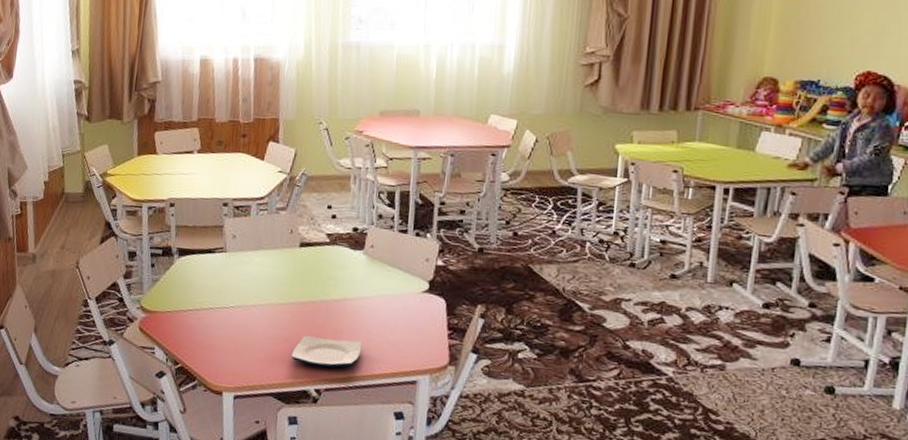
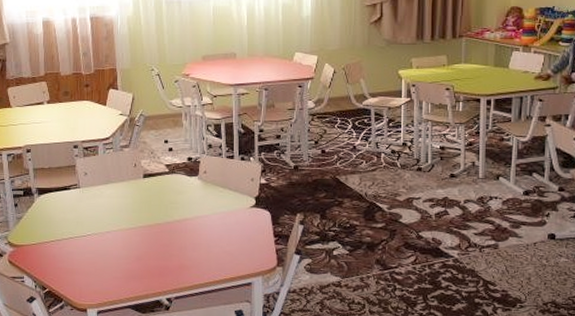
plate: present [290,336,362,368] -> none [143,254,204,279]

